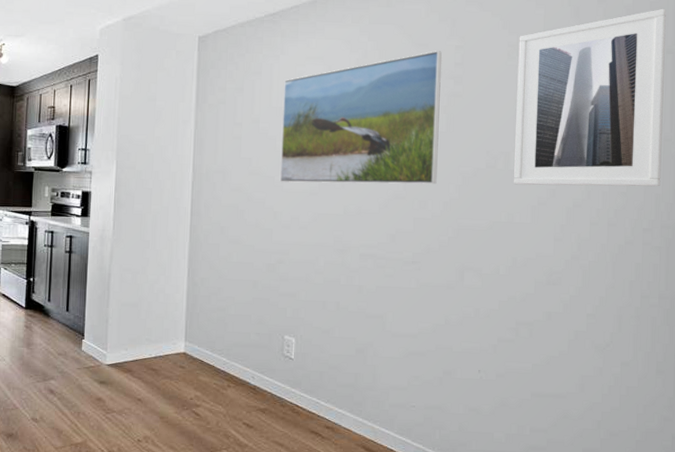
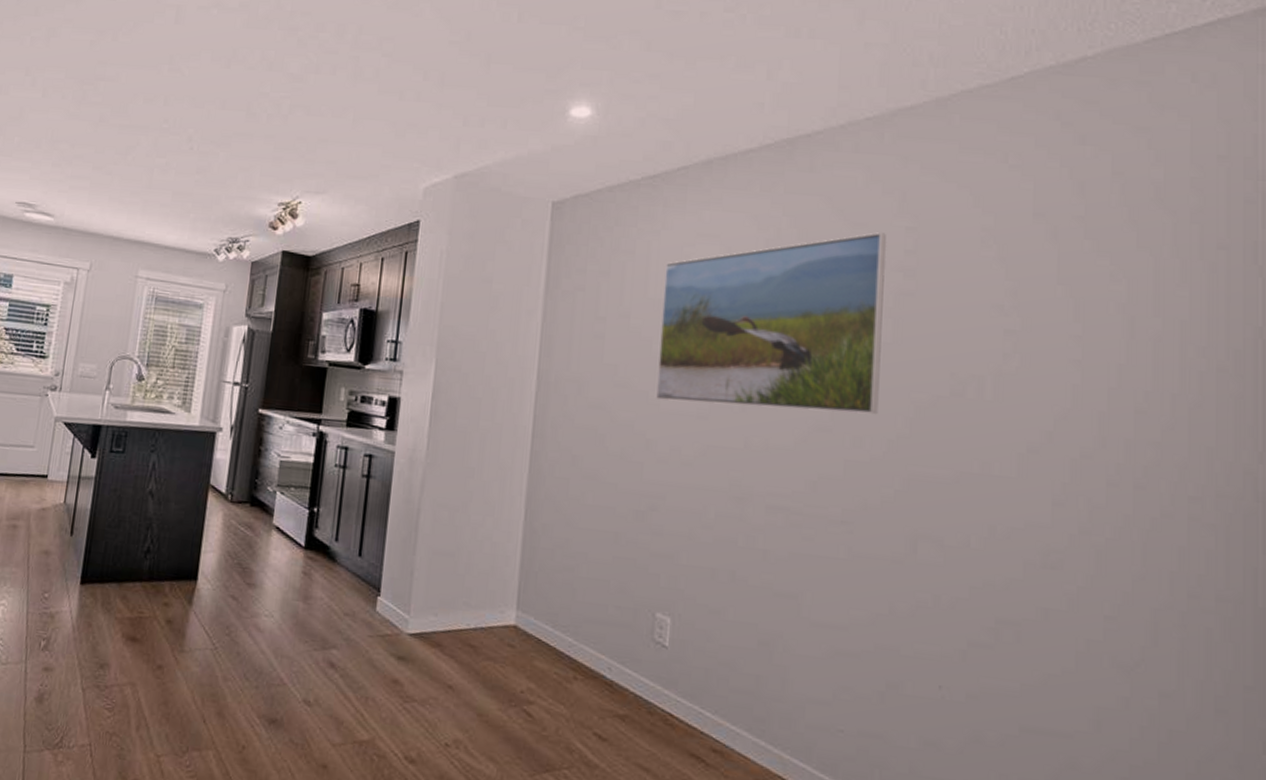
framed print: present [514,8,666,187] -> none [991,186,1215,437]

